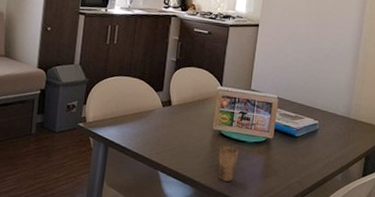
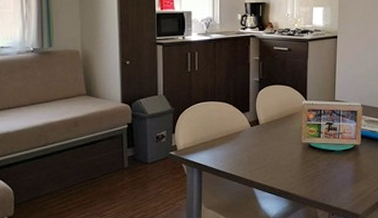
cup: present [218,144,239,181] -> none [310,155,329,190]

